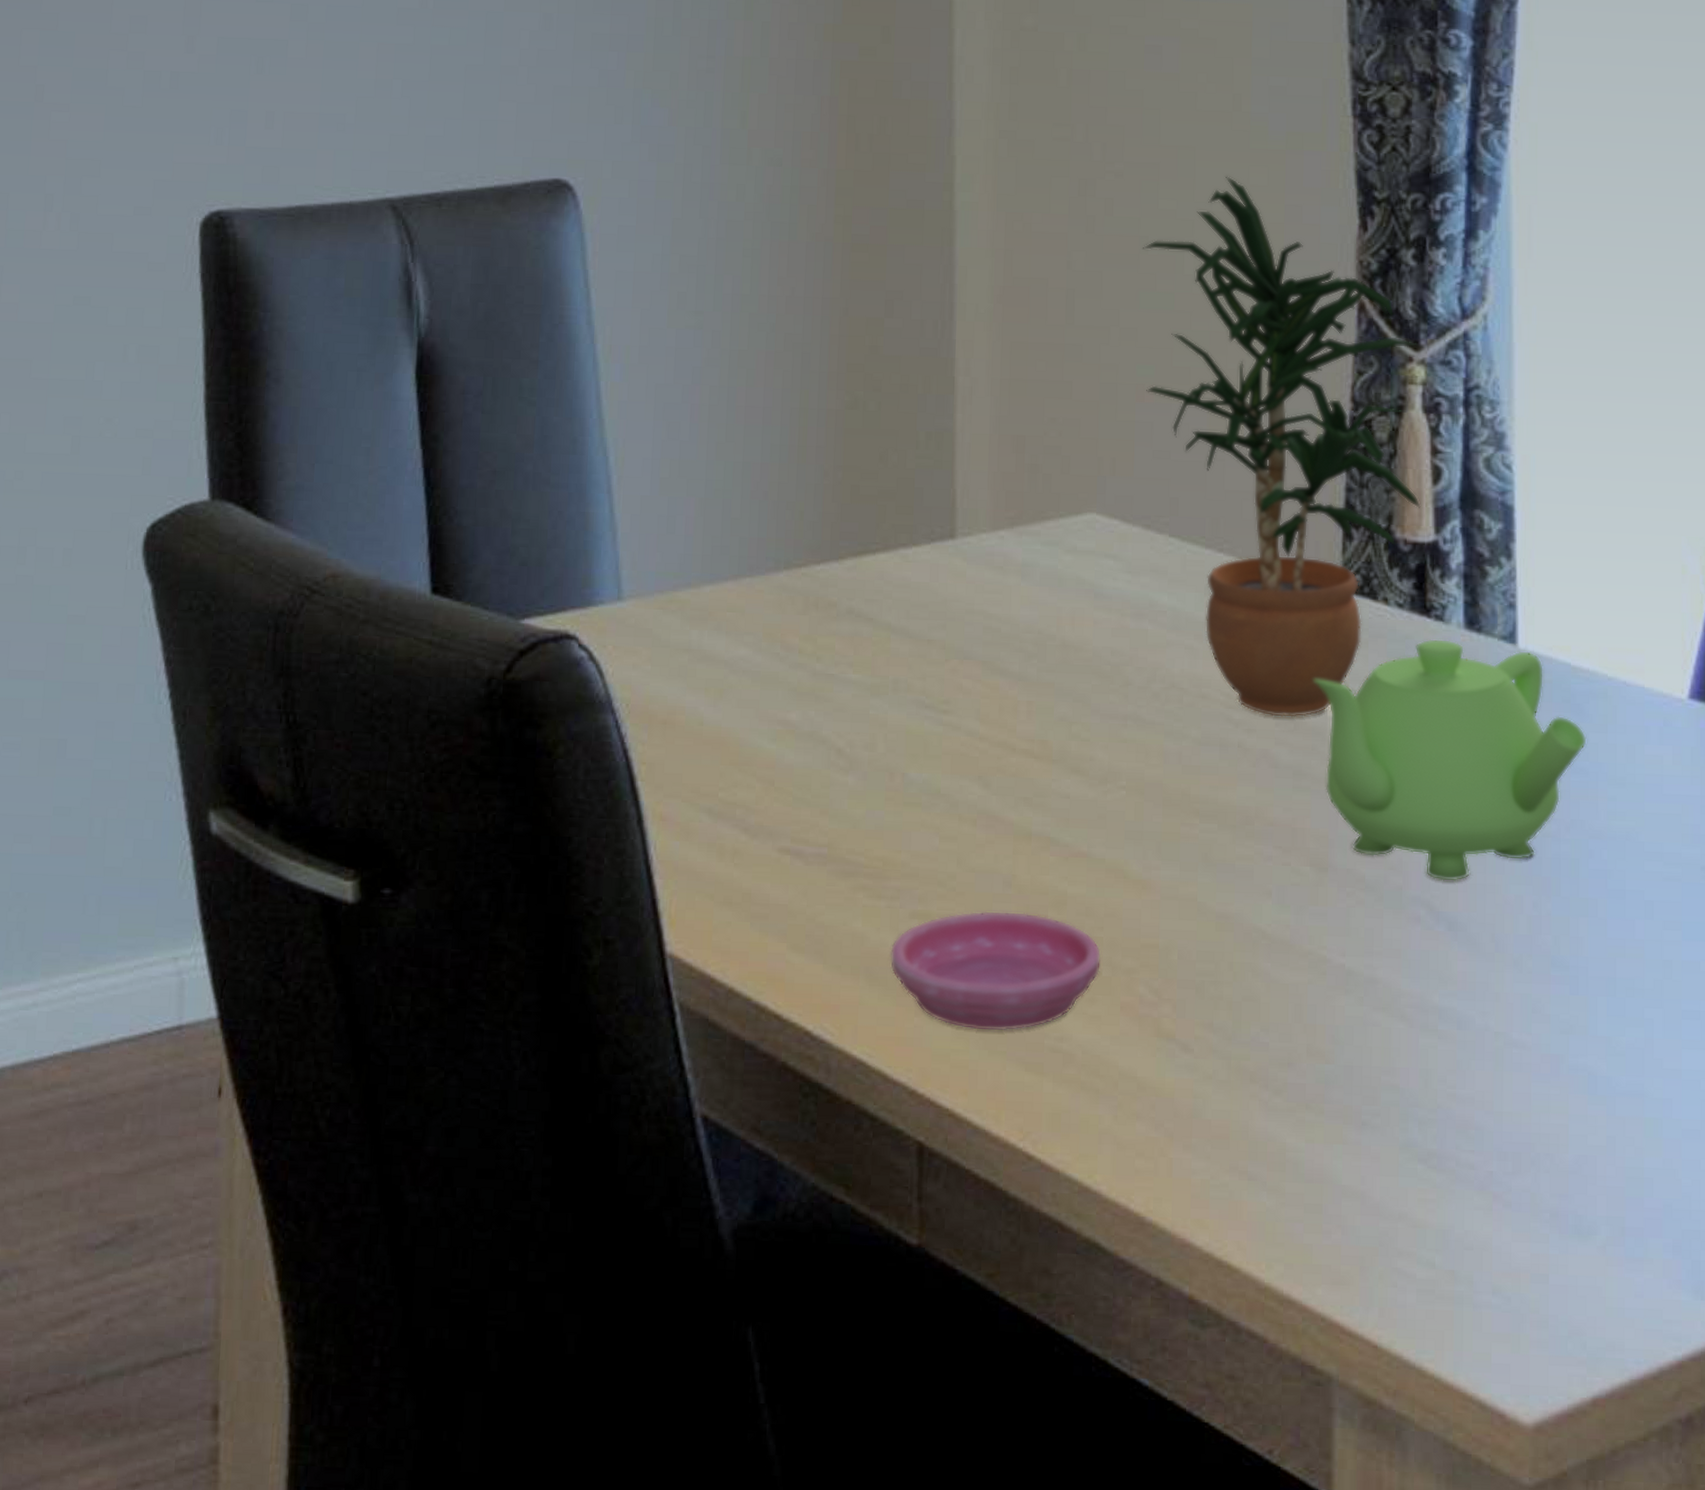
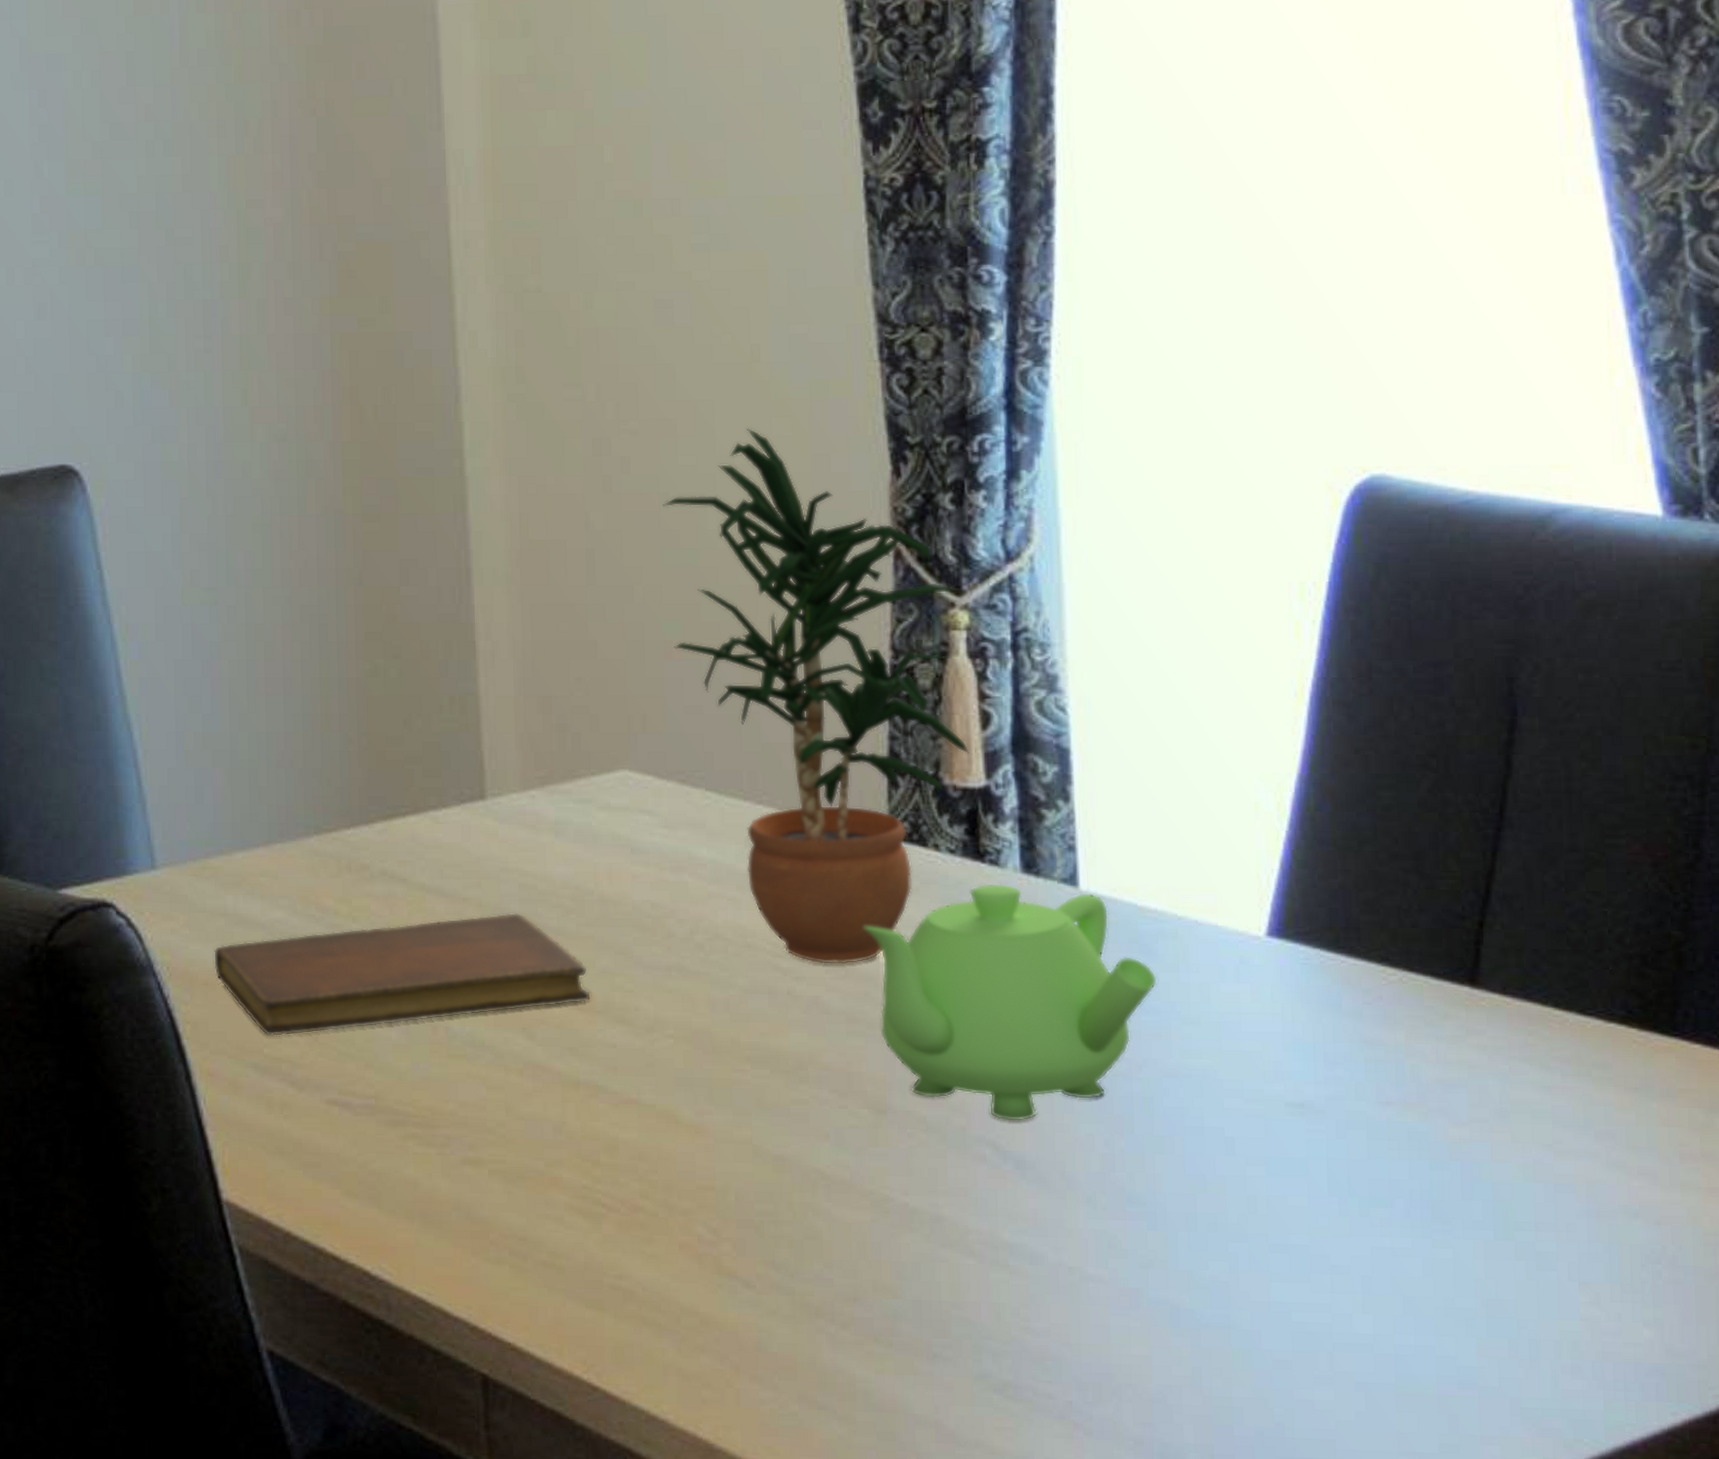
notebook: none [673,656,1047,780] -> present [213,912,591,1037]
saucer: present [889,910,1102,1032] -> none [443,1156,657,1271]

